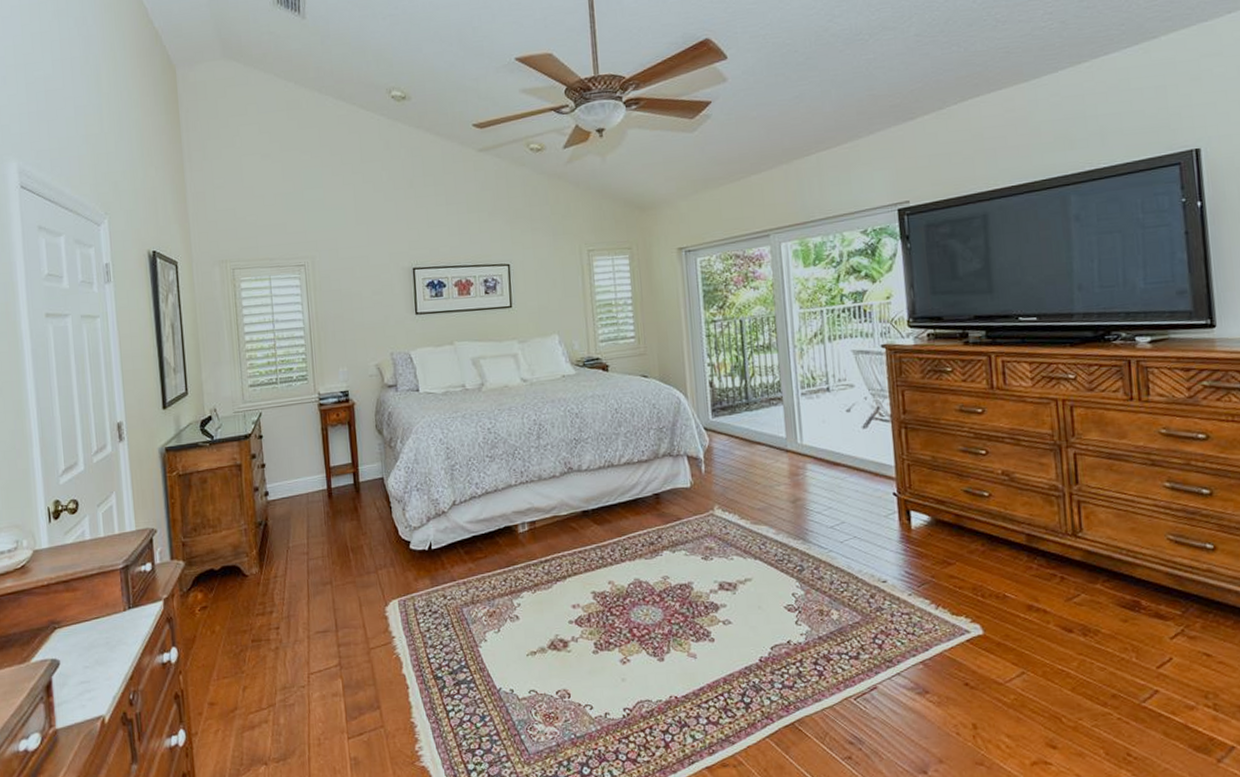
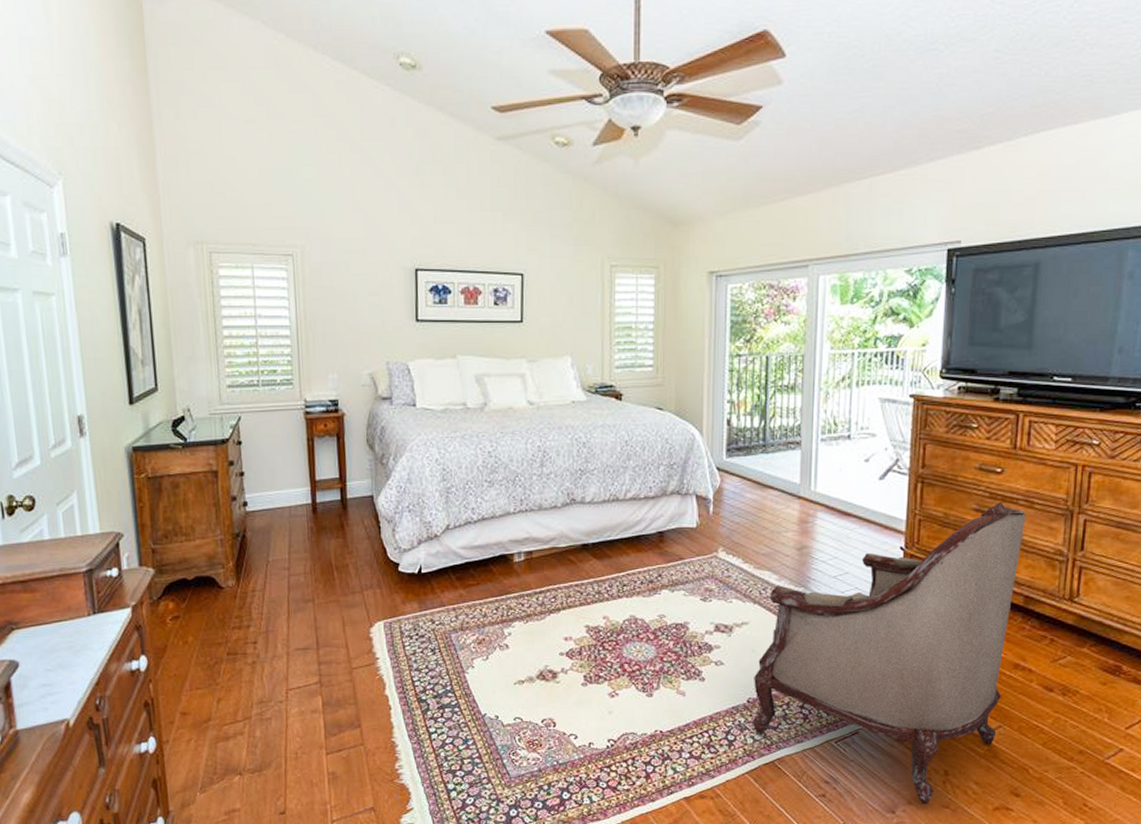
armchair: none [763,442,1021,762] -> present [752,502,1027,804]

